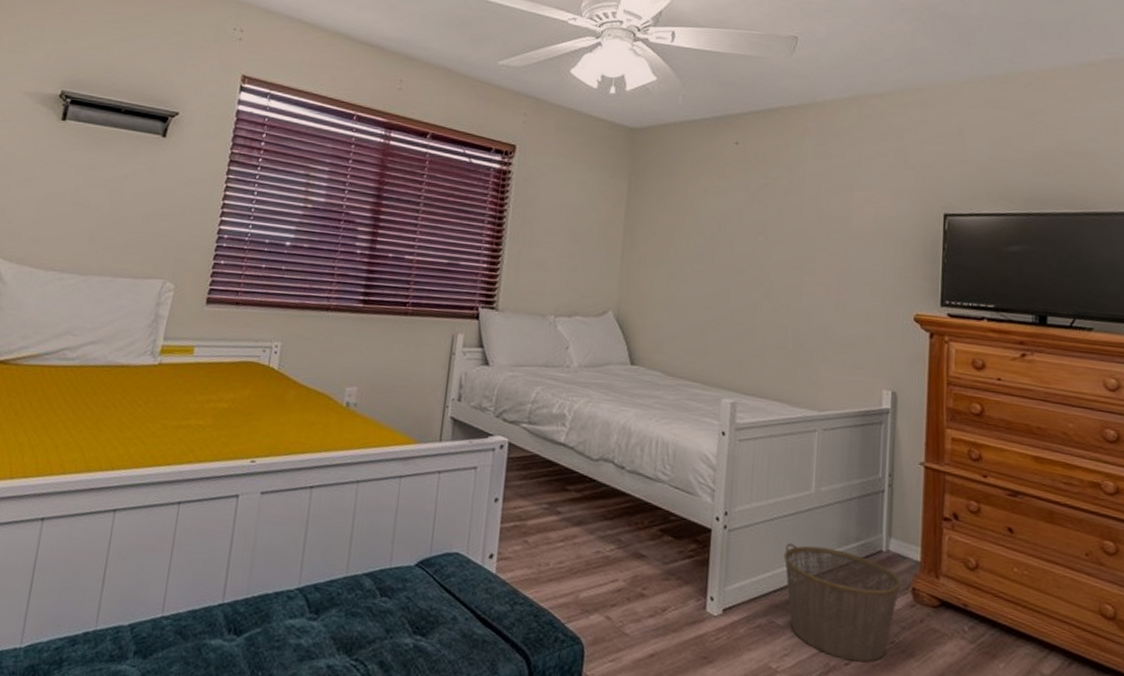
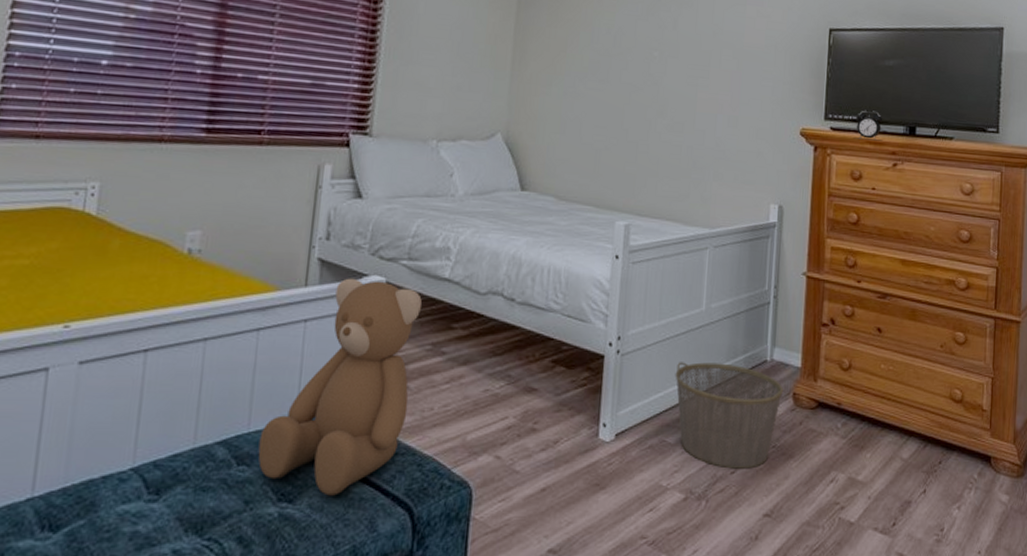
teddy bear: none [397,436,540,635] -> present [258,278,422,496]
alarm clock: none [973,297,1009,330] -> present [852,110,883,141]

